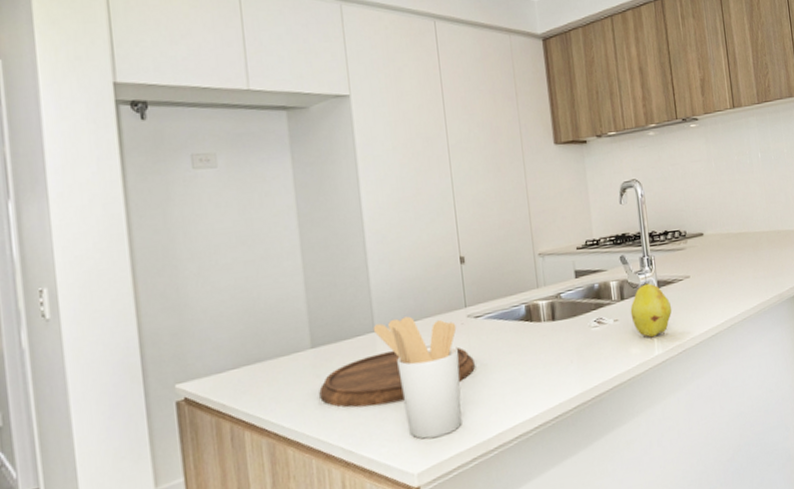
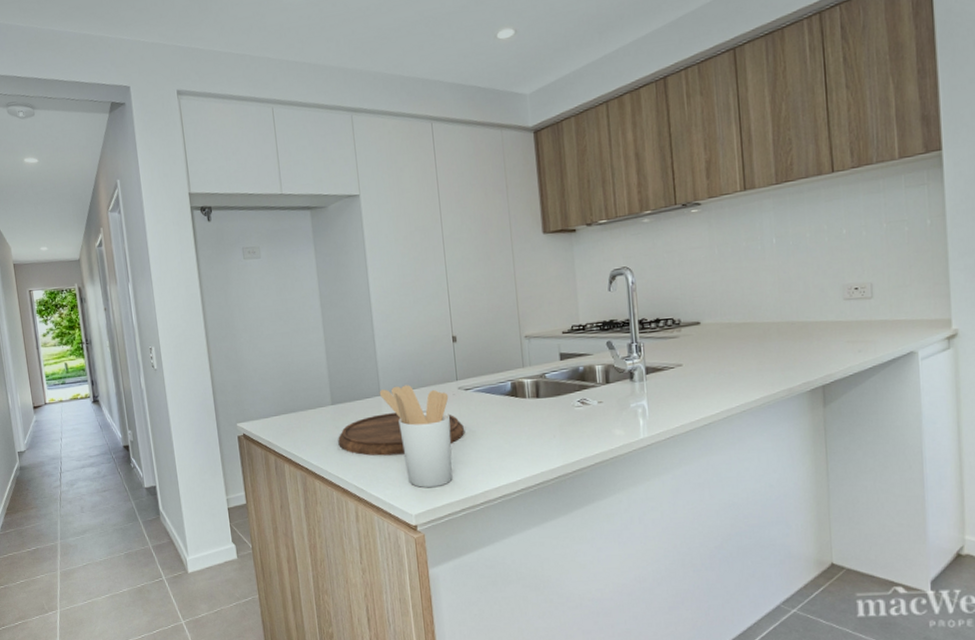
fruit: present [630,282,672,338] -> none [615,368,661,421]

